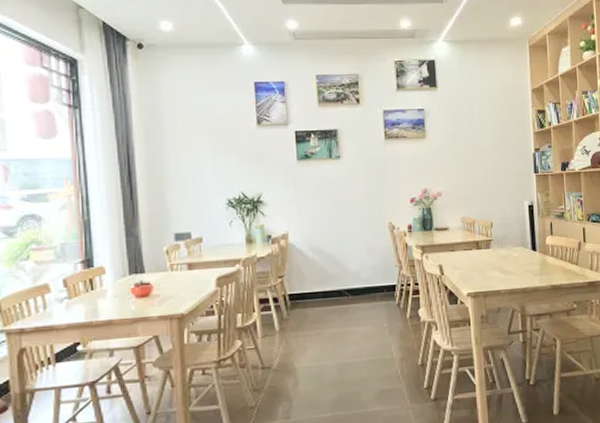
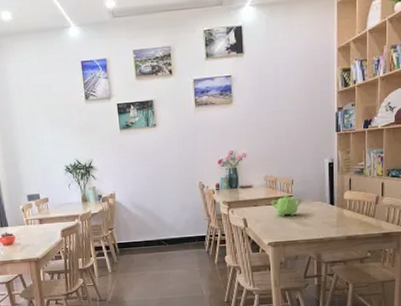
teapot: none [469,240,503,263] -> present [271,195,302,217]

